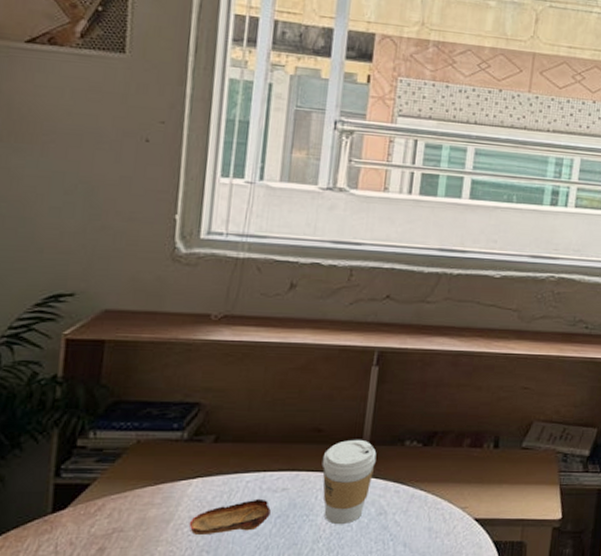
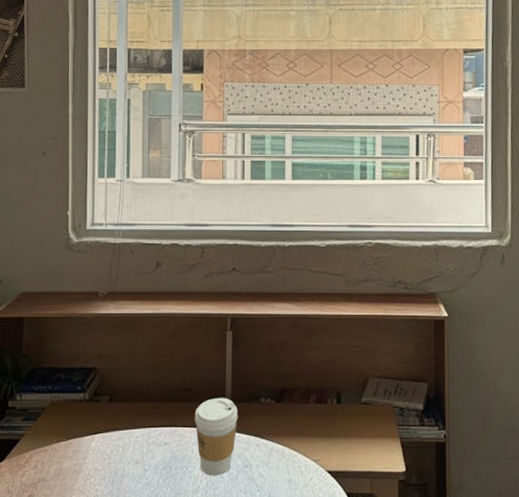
pastry: present [189,498,271,535] -> none [94,452,157,484]

